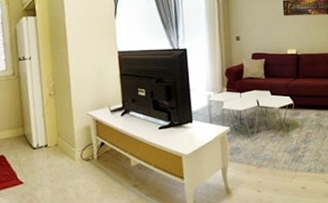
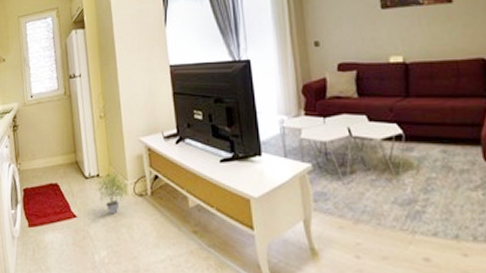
potted plant: none [44,142,78,178] -> present [96,172,131,215]

